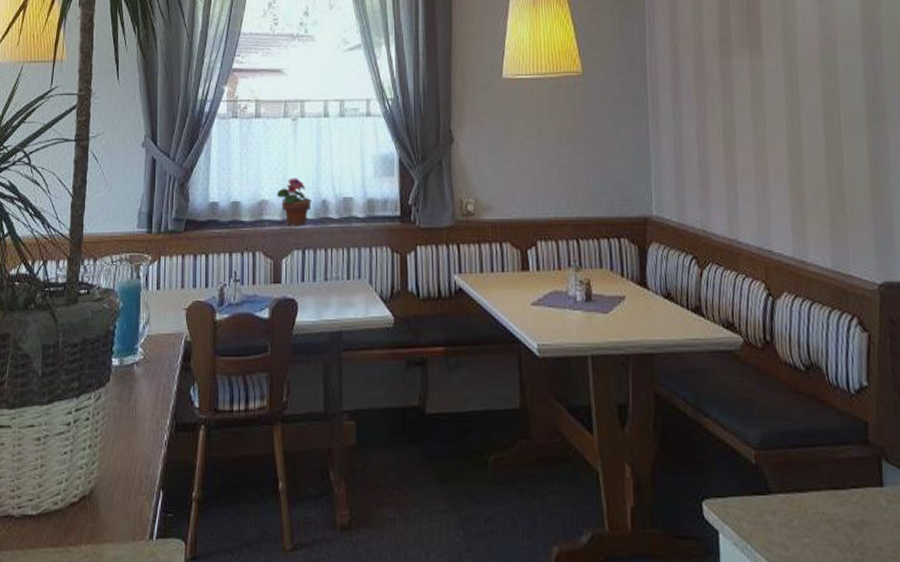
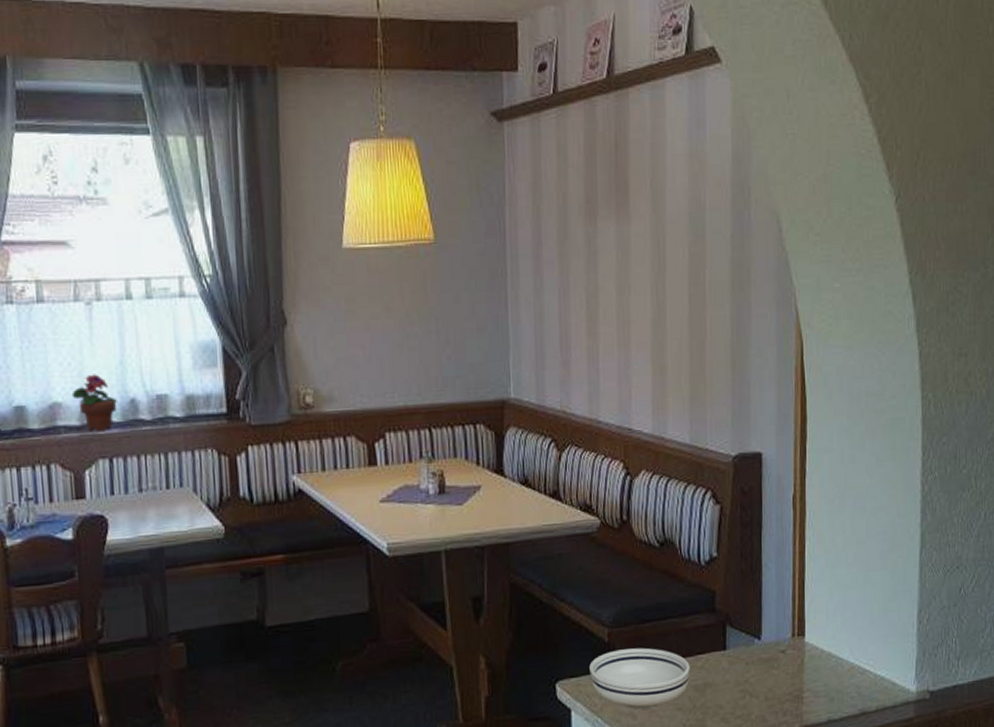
bowl: none [736,473,845,541] -> present [589,647,690,710]

